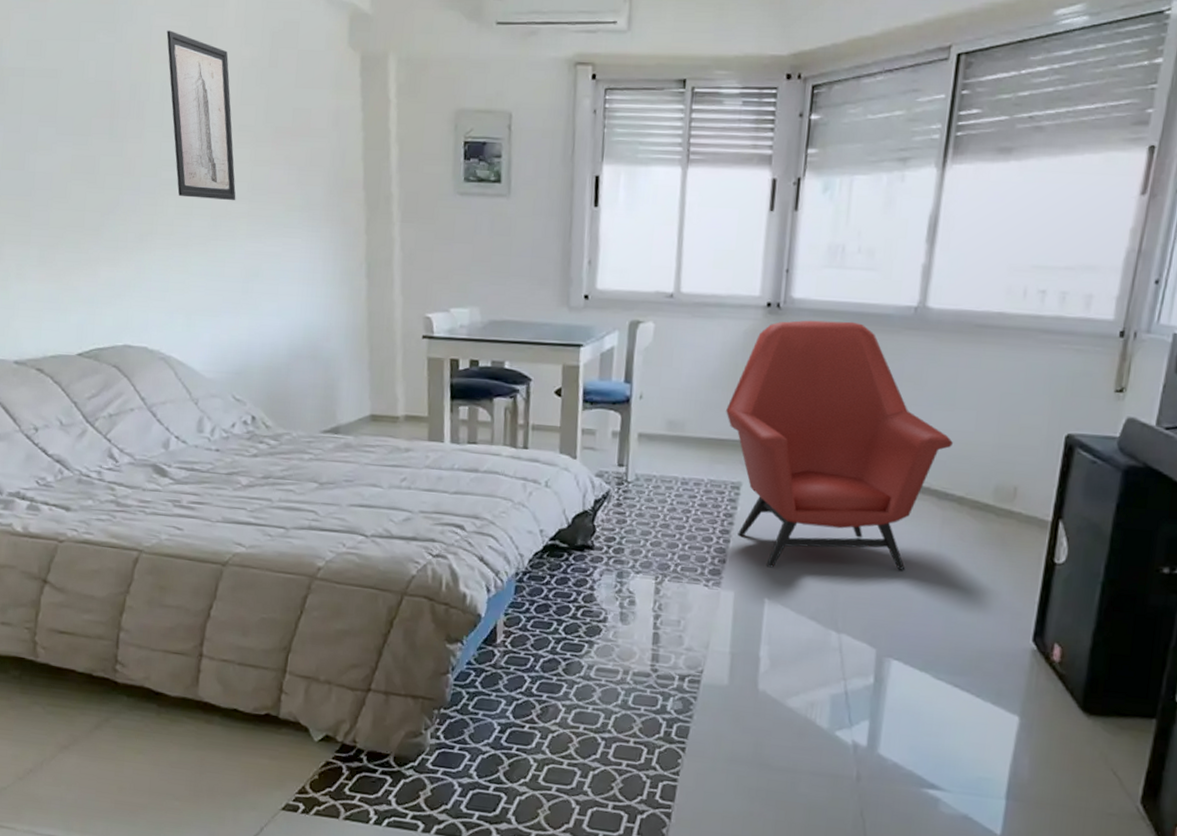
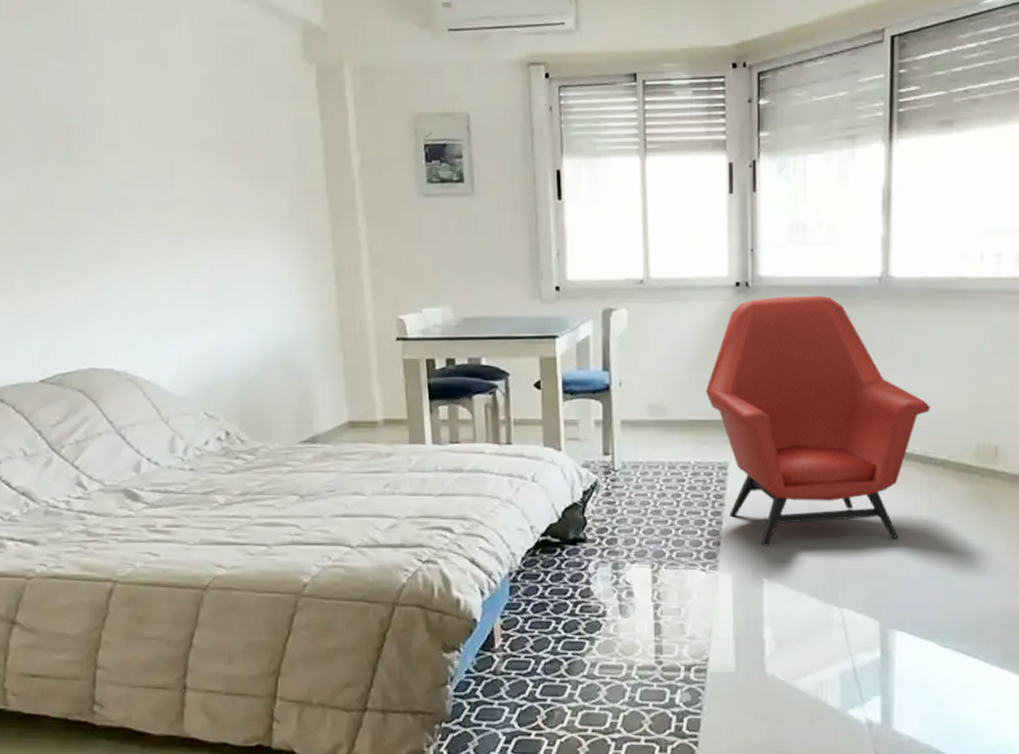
wall art: present [166,30,236,201] -> none [119,53,198,216]

